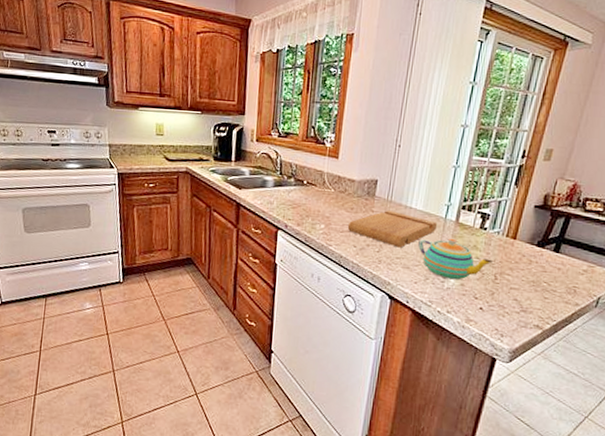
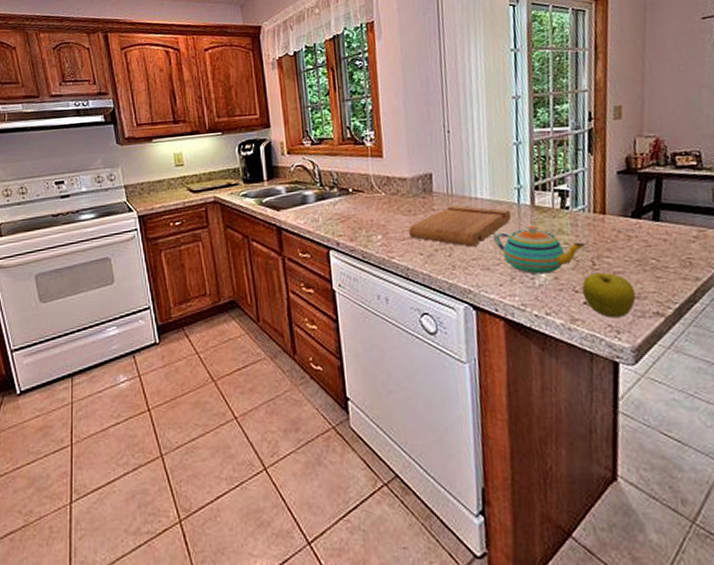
fruit: none [481,285,524,325] -> present [582,272,636,318]

